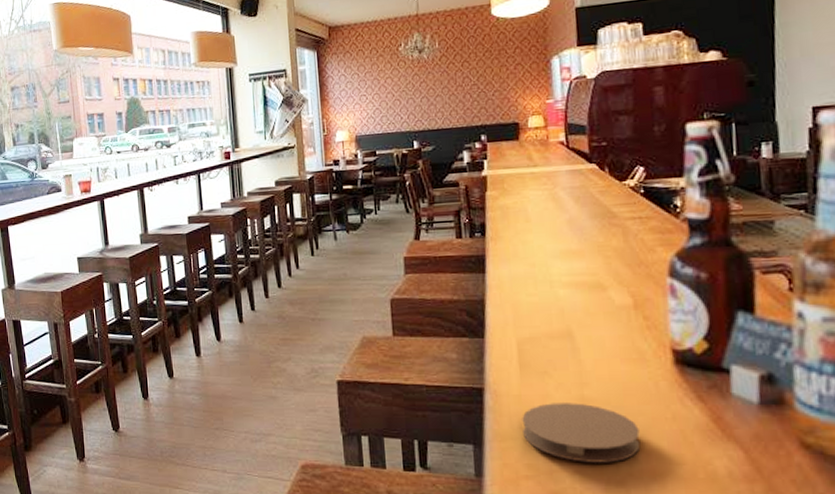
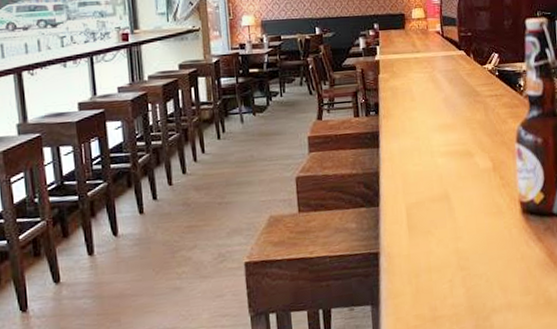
coaster: present [522,403,641,463] -> none [411,255,500,306]

